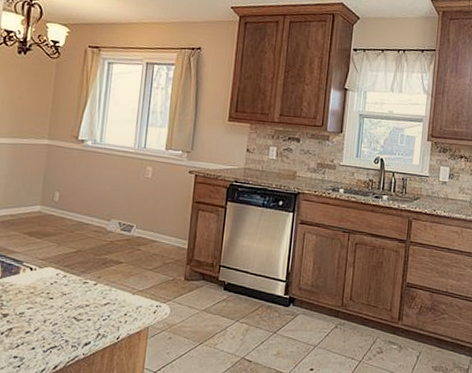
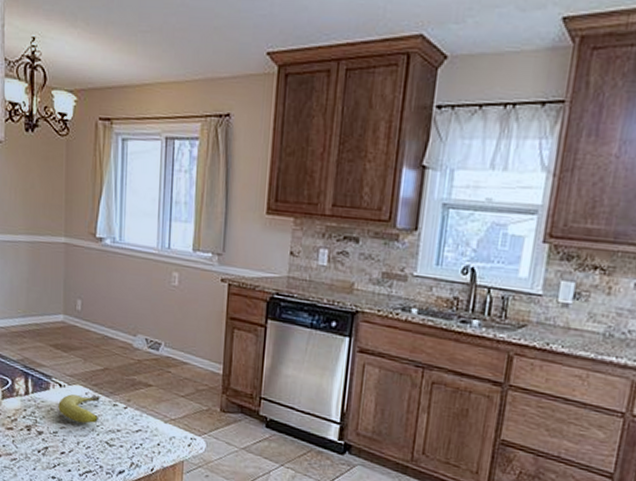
fruit: none [27,275,71,302] -> present [58,394,100,424]

